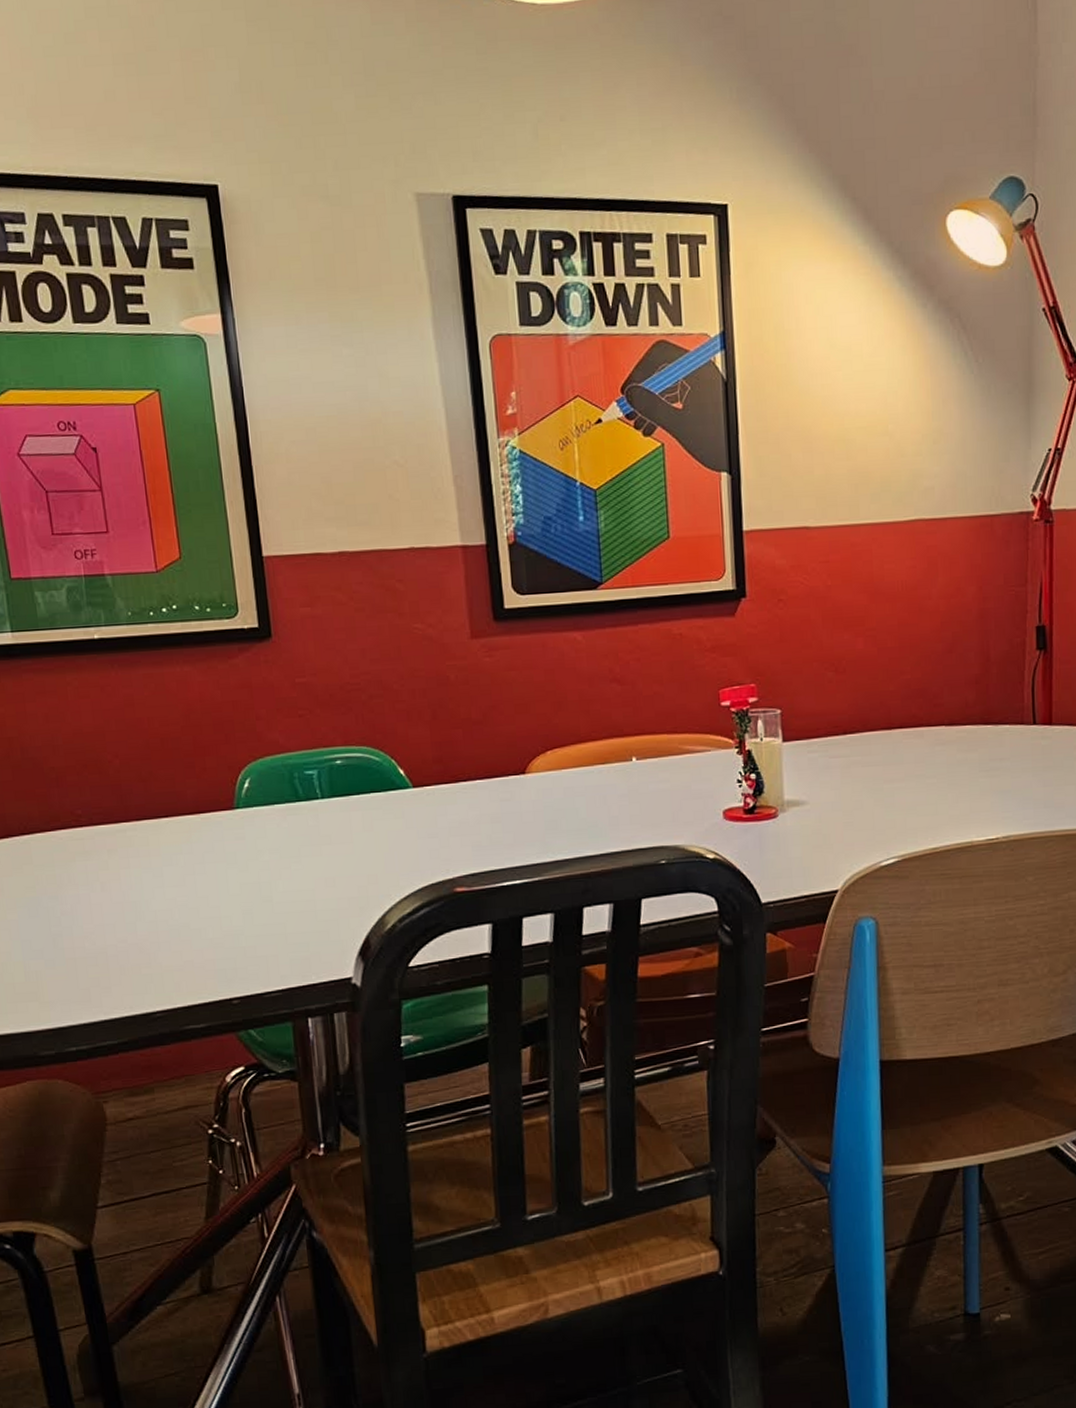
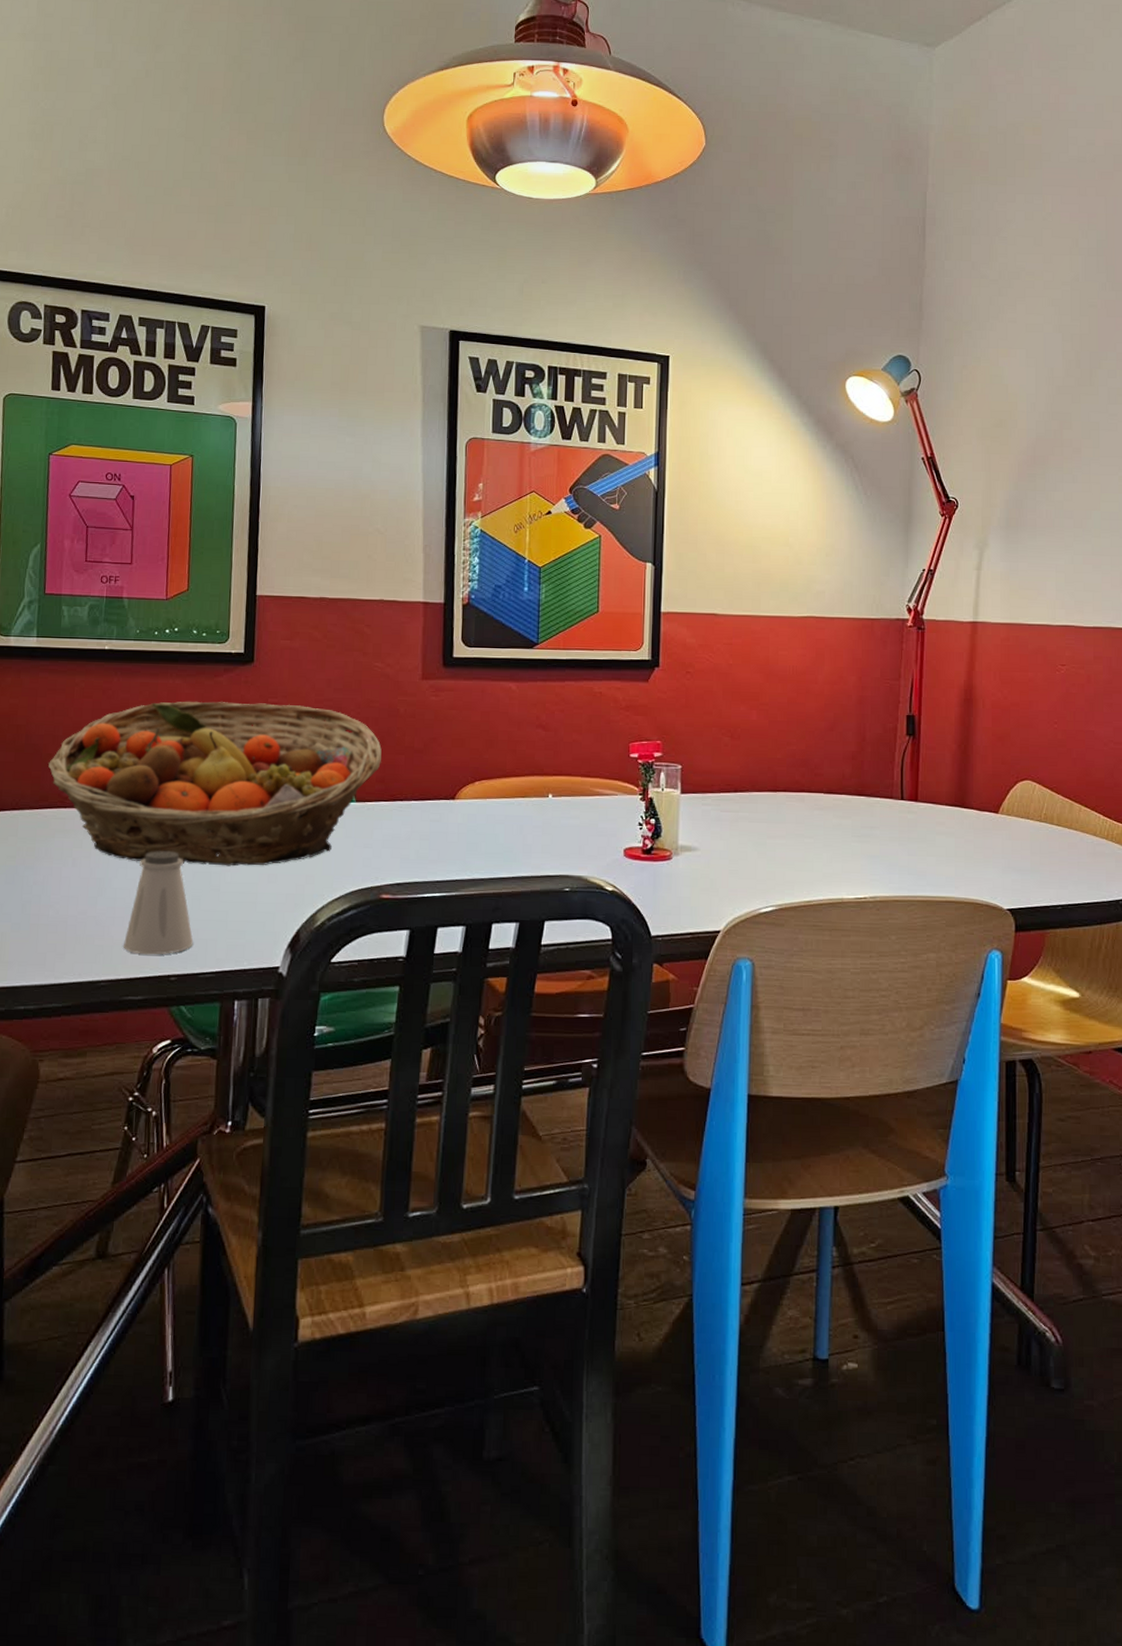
fruit basket: none [53,683,436,879] -> present [48,701,382,866]
saltshaker: none [174,863,253,979] -> present [122,851,194,955]

